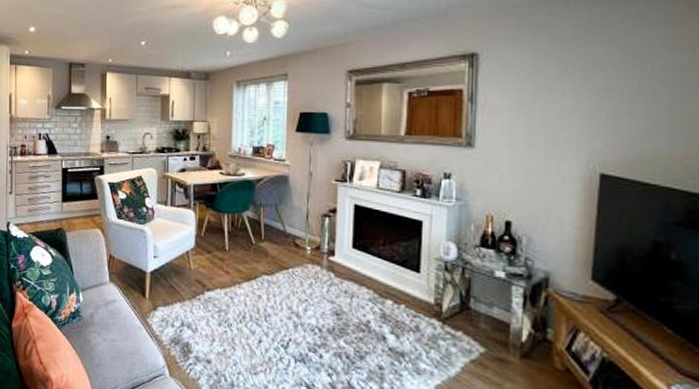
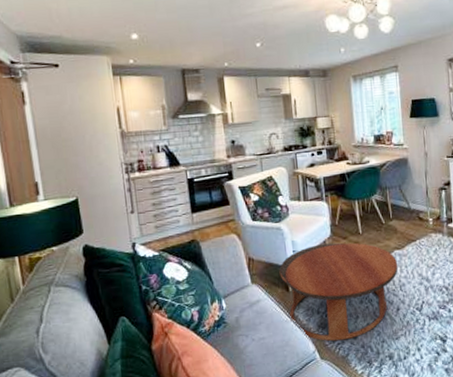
coffee table: none [138,254,265,362] -> present [279,242,398,342]

